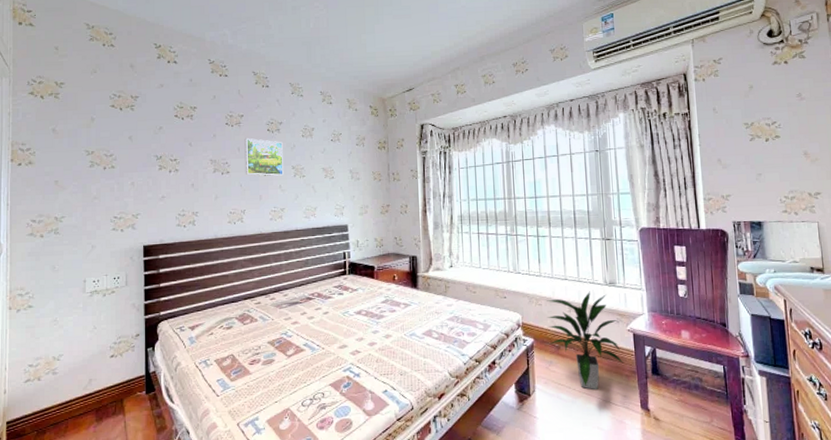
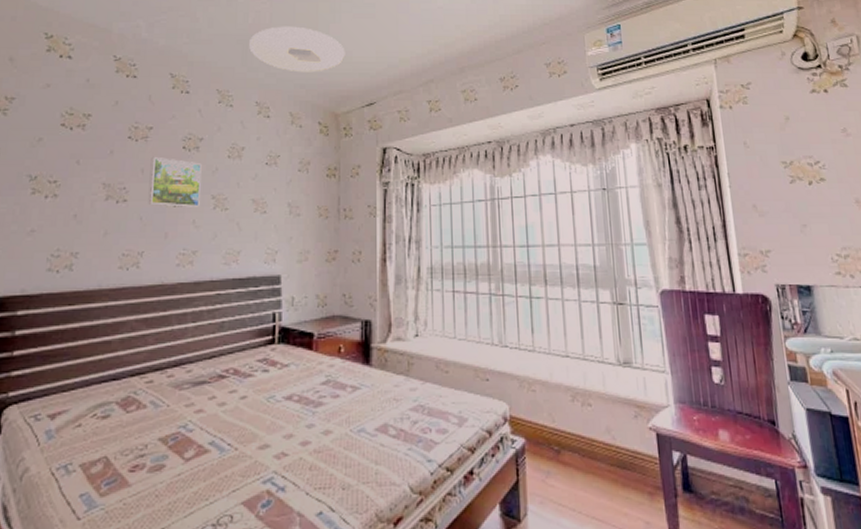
ceiling light: none [312,28,388,66] -> present [249,26,345,73]
indoor plant: present [547,291,623,389] -> none [542,373,644,513]

